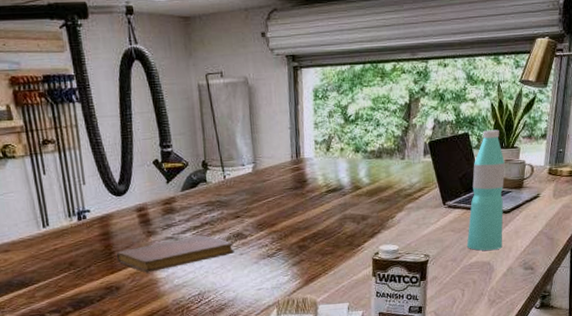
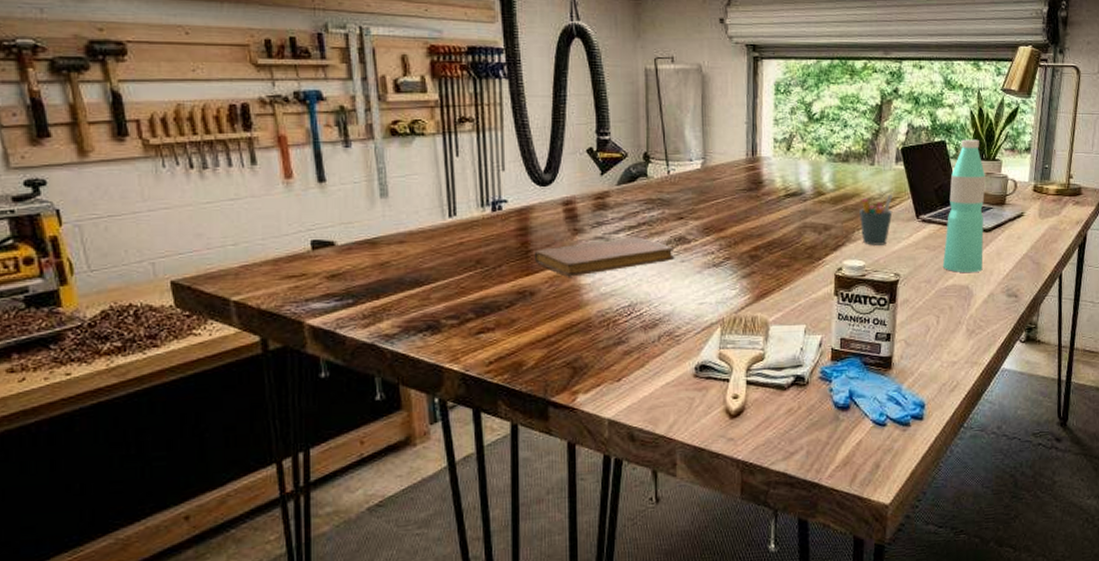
pen holder: none [392,185,422,231] -> present [859,194,893,245]

